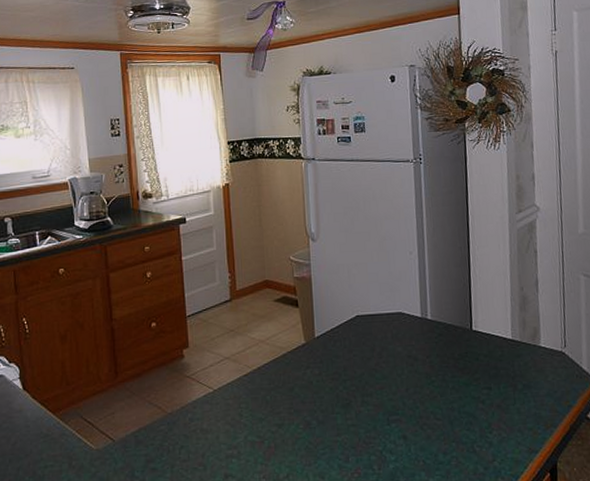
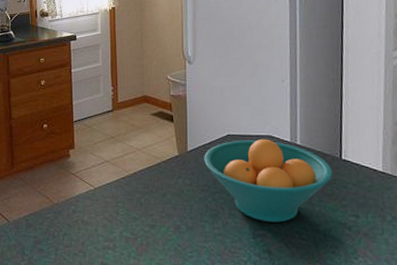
fruit bowl: none [333,316,465,406] -> present [204,138,333,223]

